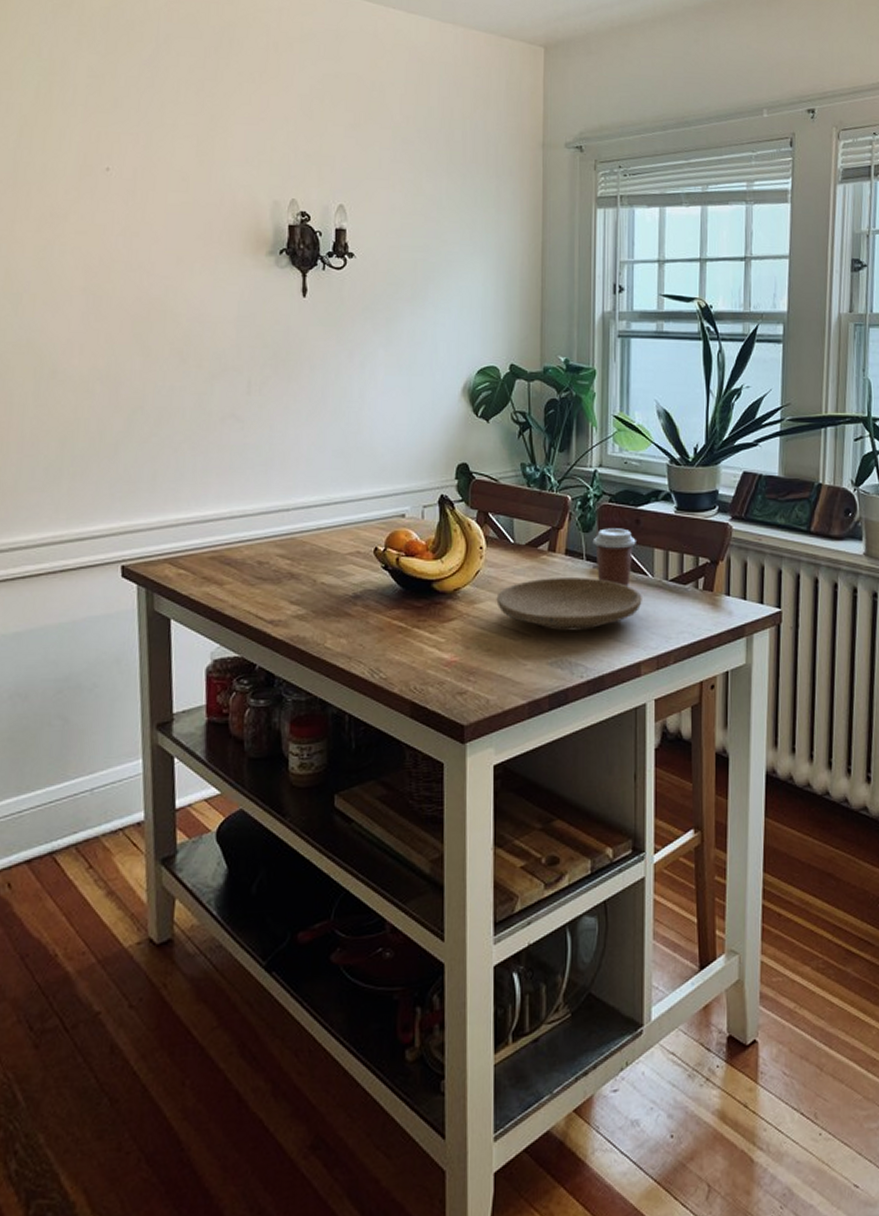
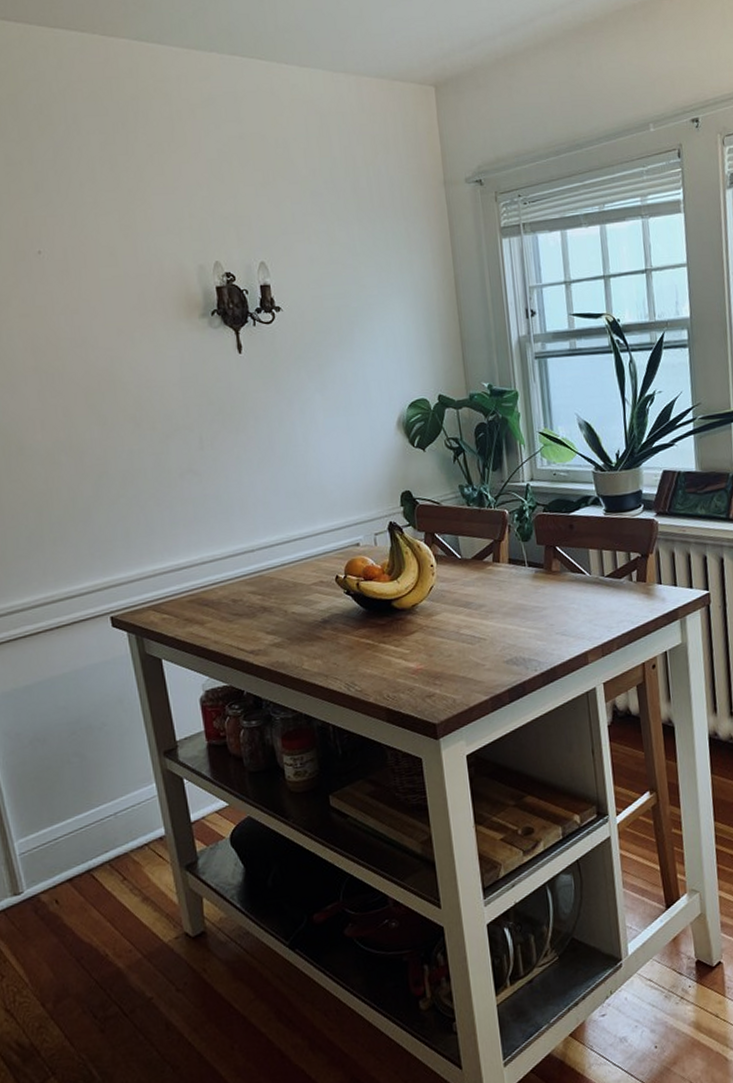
plate: present [496,578,642,631] -> none [451,582,583,632]
coffee cup: present [592,528,636,586] -> none [532,534,572,586]

